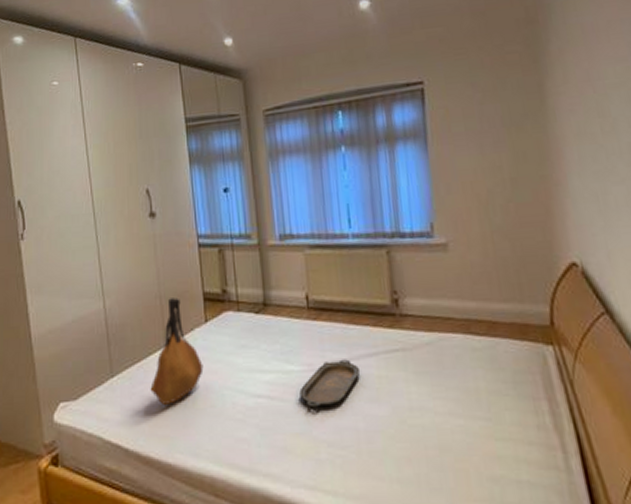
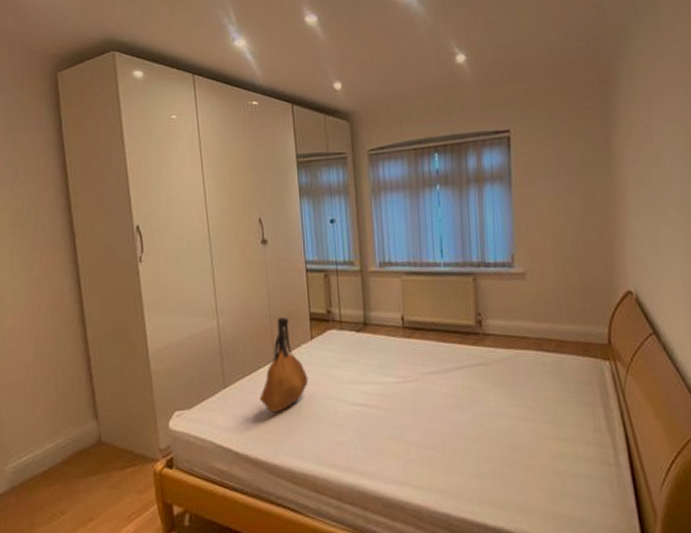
serving tray: present [299,359,361,407] -> none [394,372,448,414]

